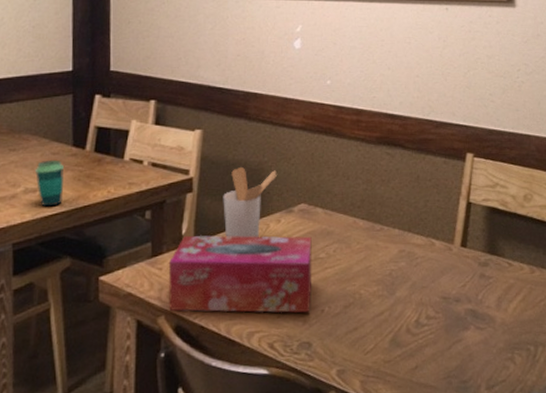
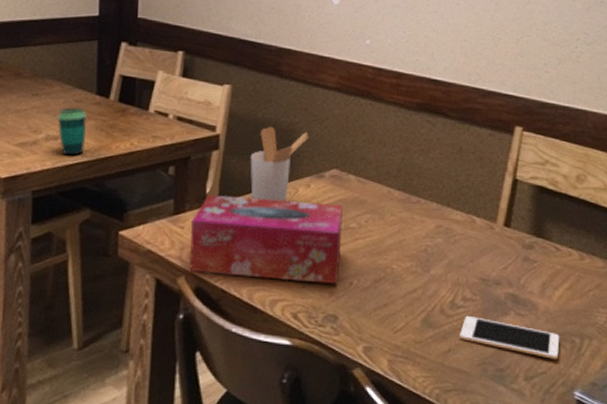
cell phone: none [425,332,517,368] -> present [460,315,560,360]

